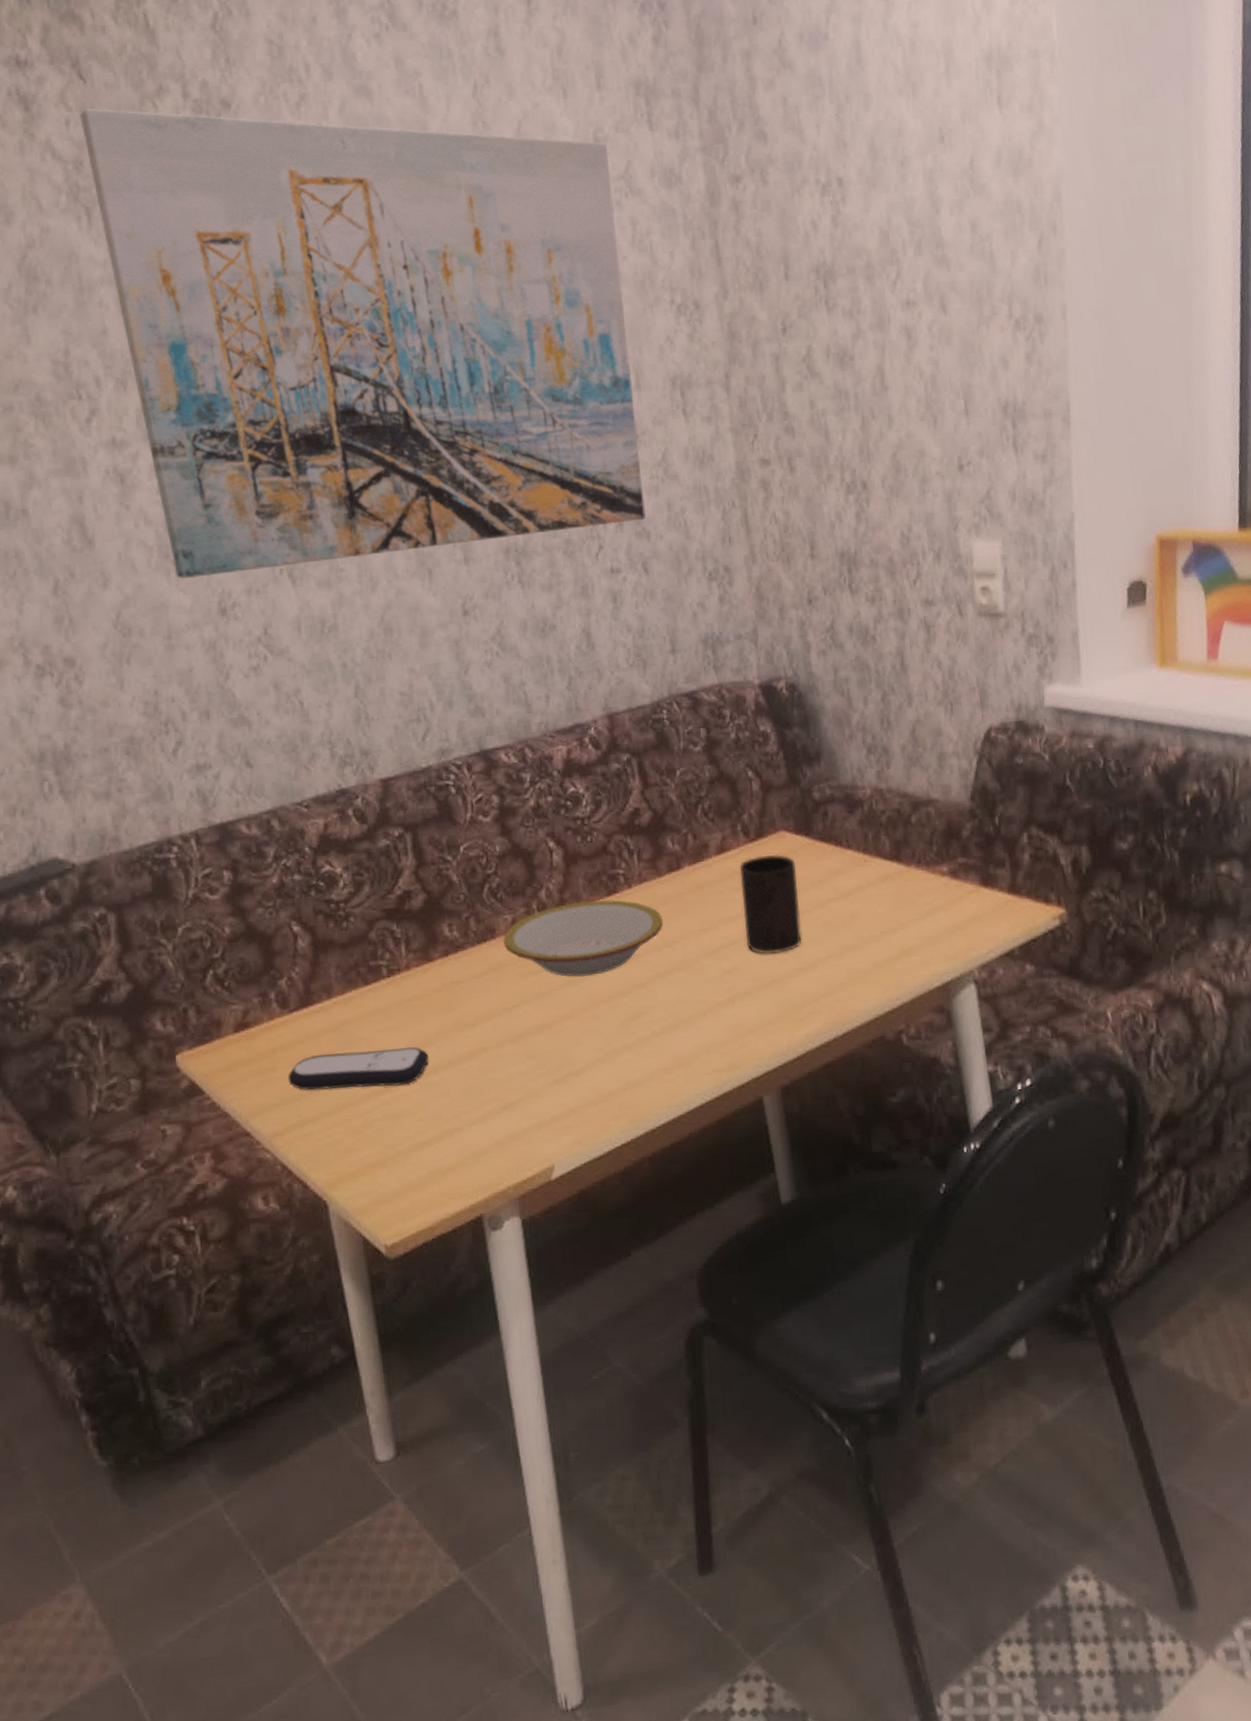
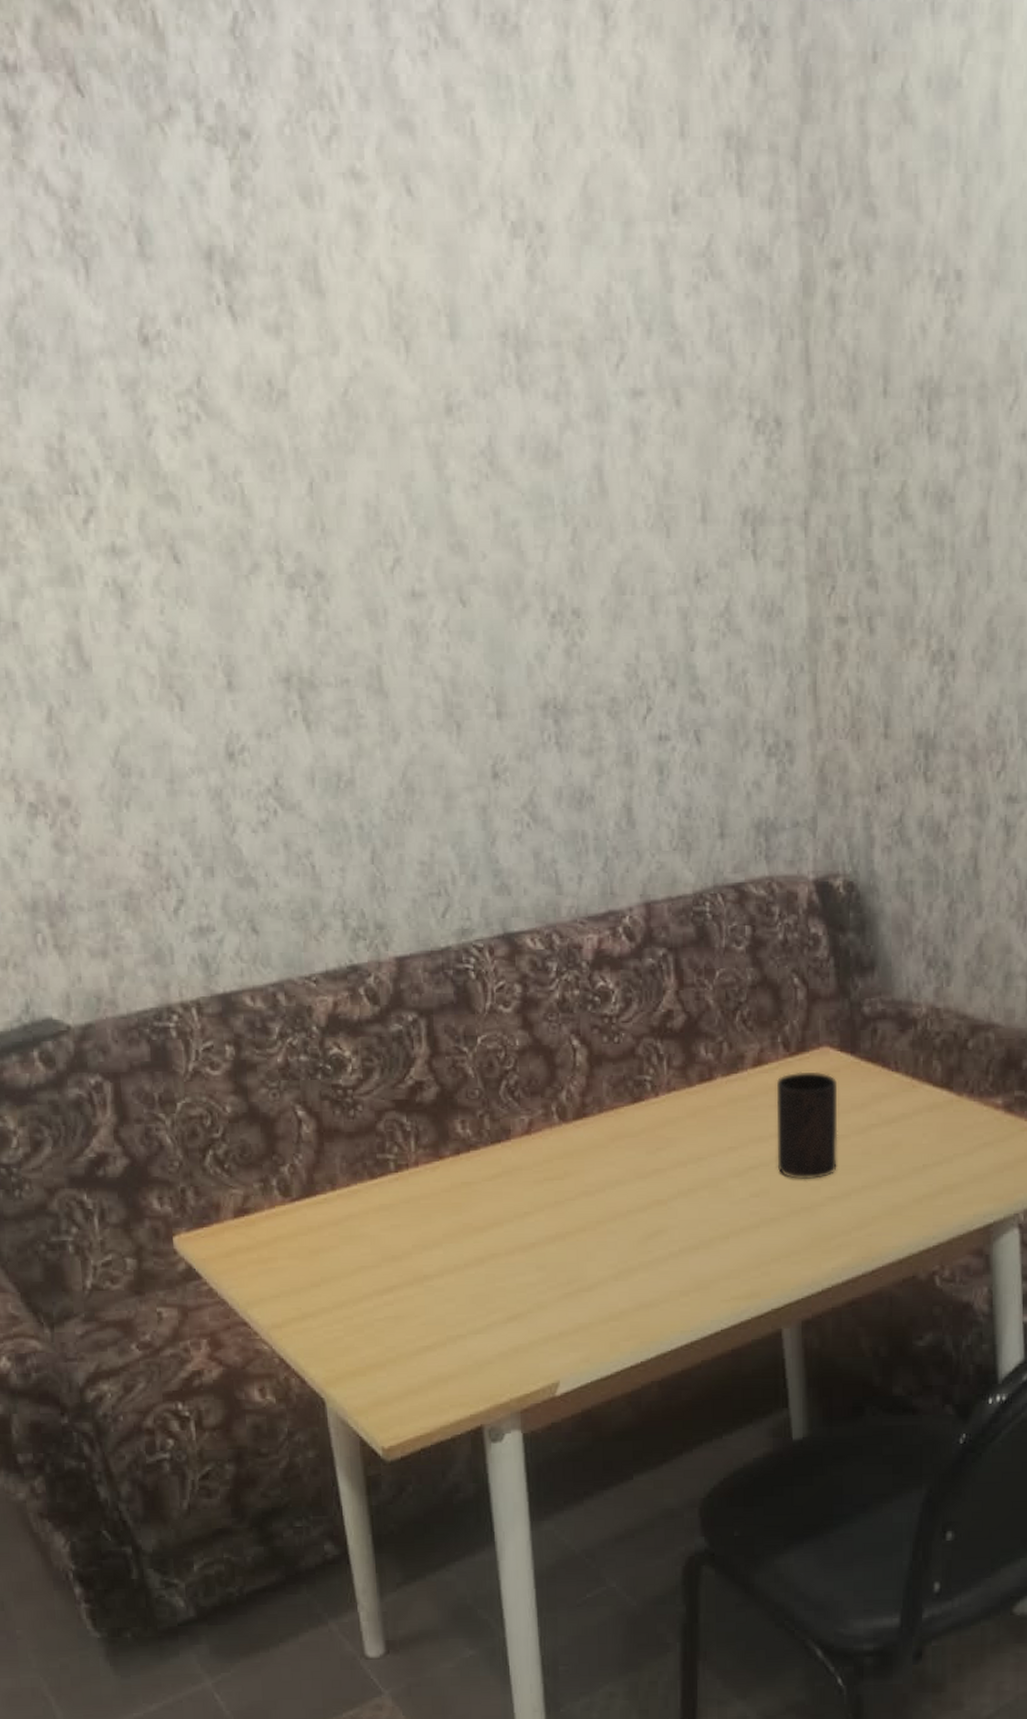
wall art: present [78,108,646,579] -> none [75,130,702,716]
remote control: present [287,1047,429,1091] -> none [287,1247,434,1287]
bowl: present [502,900,664,977] -> none [518,1107,691,1187]

